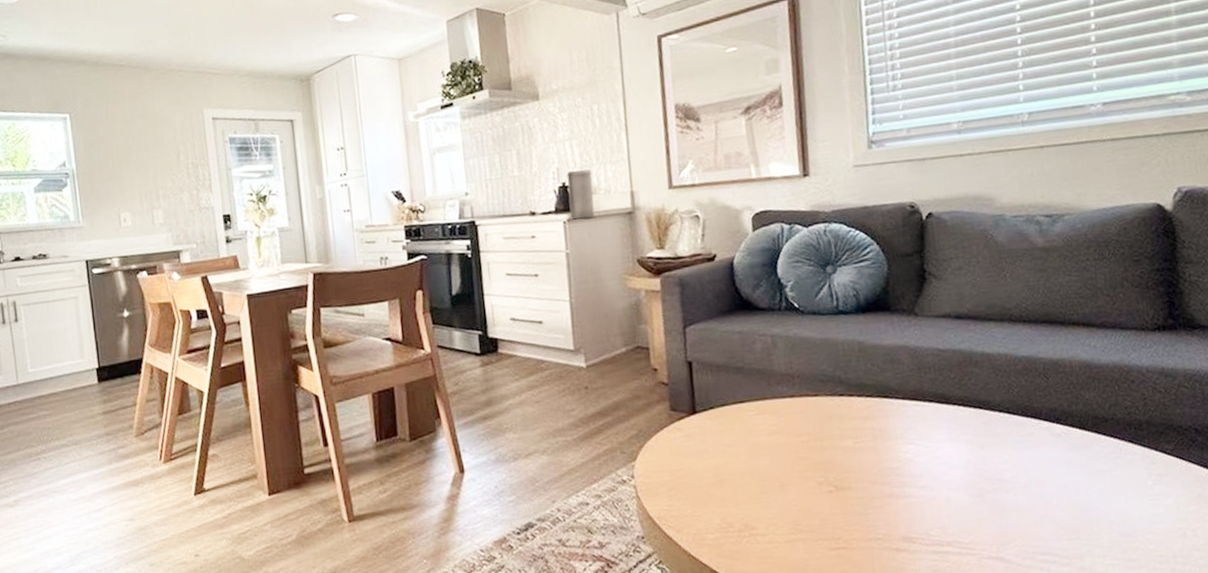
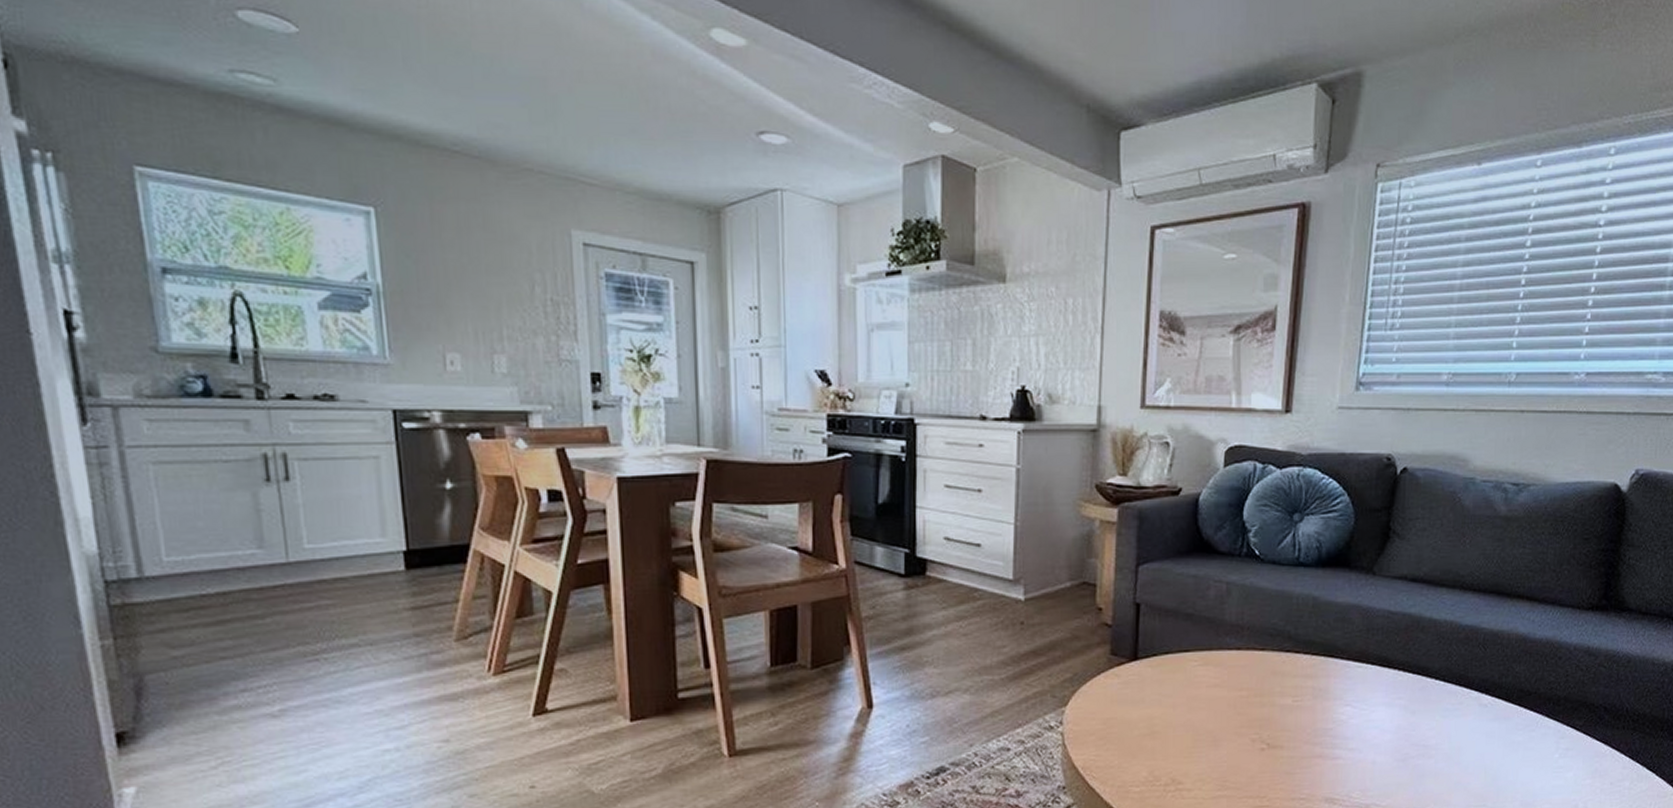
canister: present [566,169,595,220] -> none [1025,373,1057,431]

